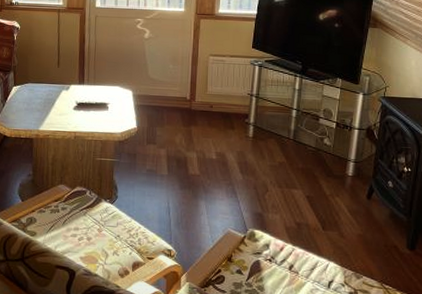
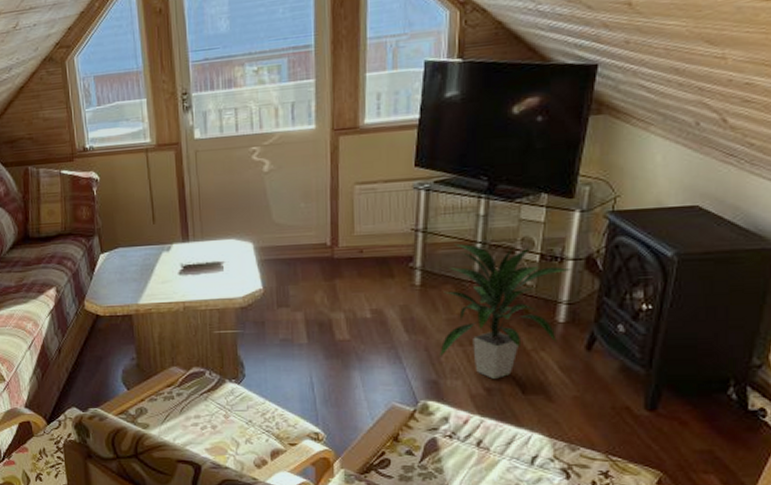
indoor plant: none [264,108,358,216] -> present [440,243,572,379]

